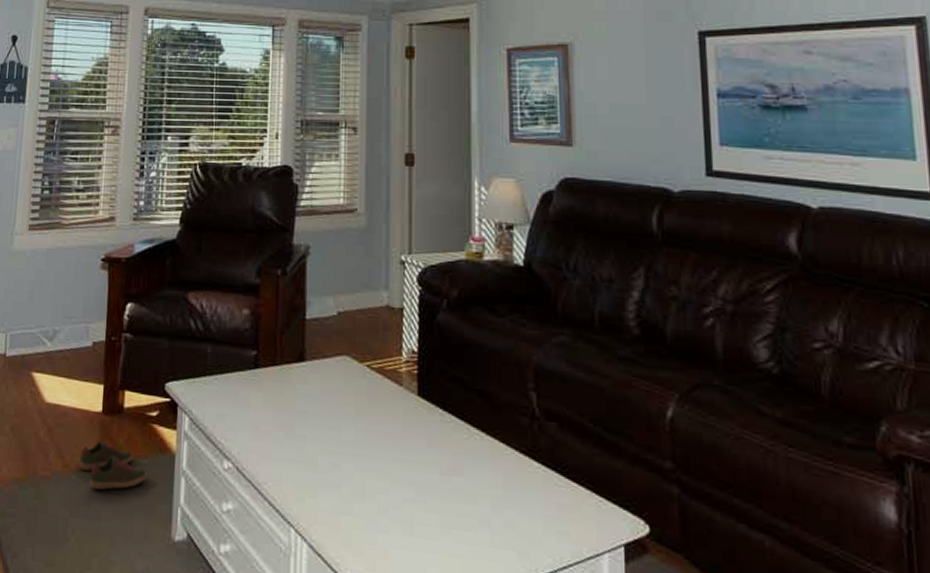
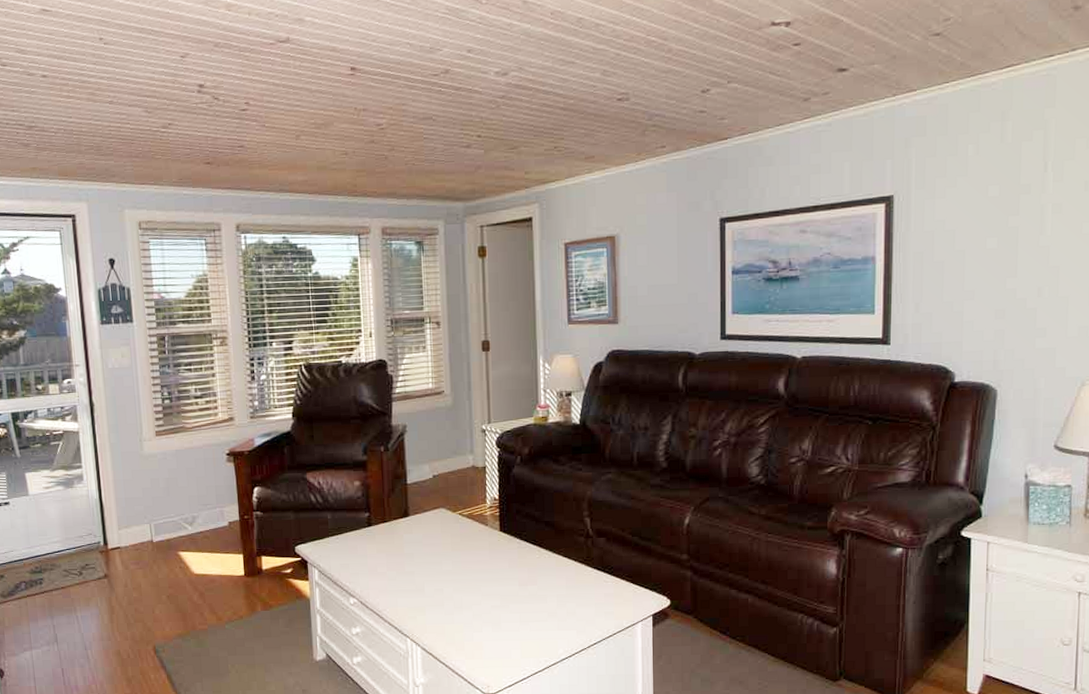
shoe: present [79,440,147,491] -> none [230,597,288,633]

